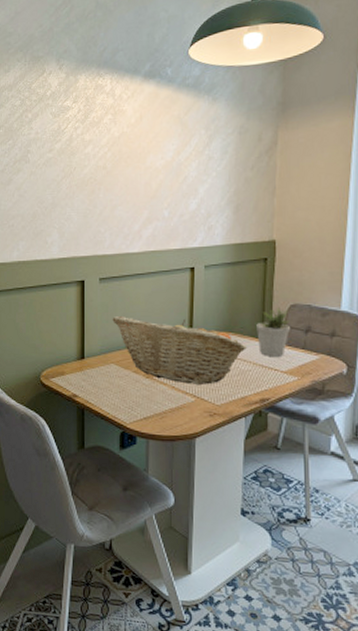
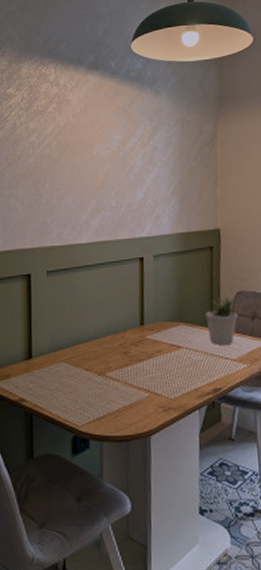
fruit basket: present [112,315,248,385] -> none [61,310,199,379]

